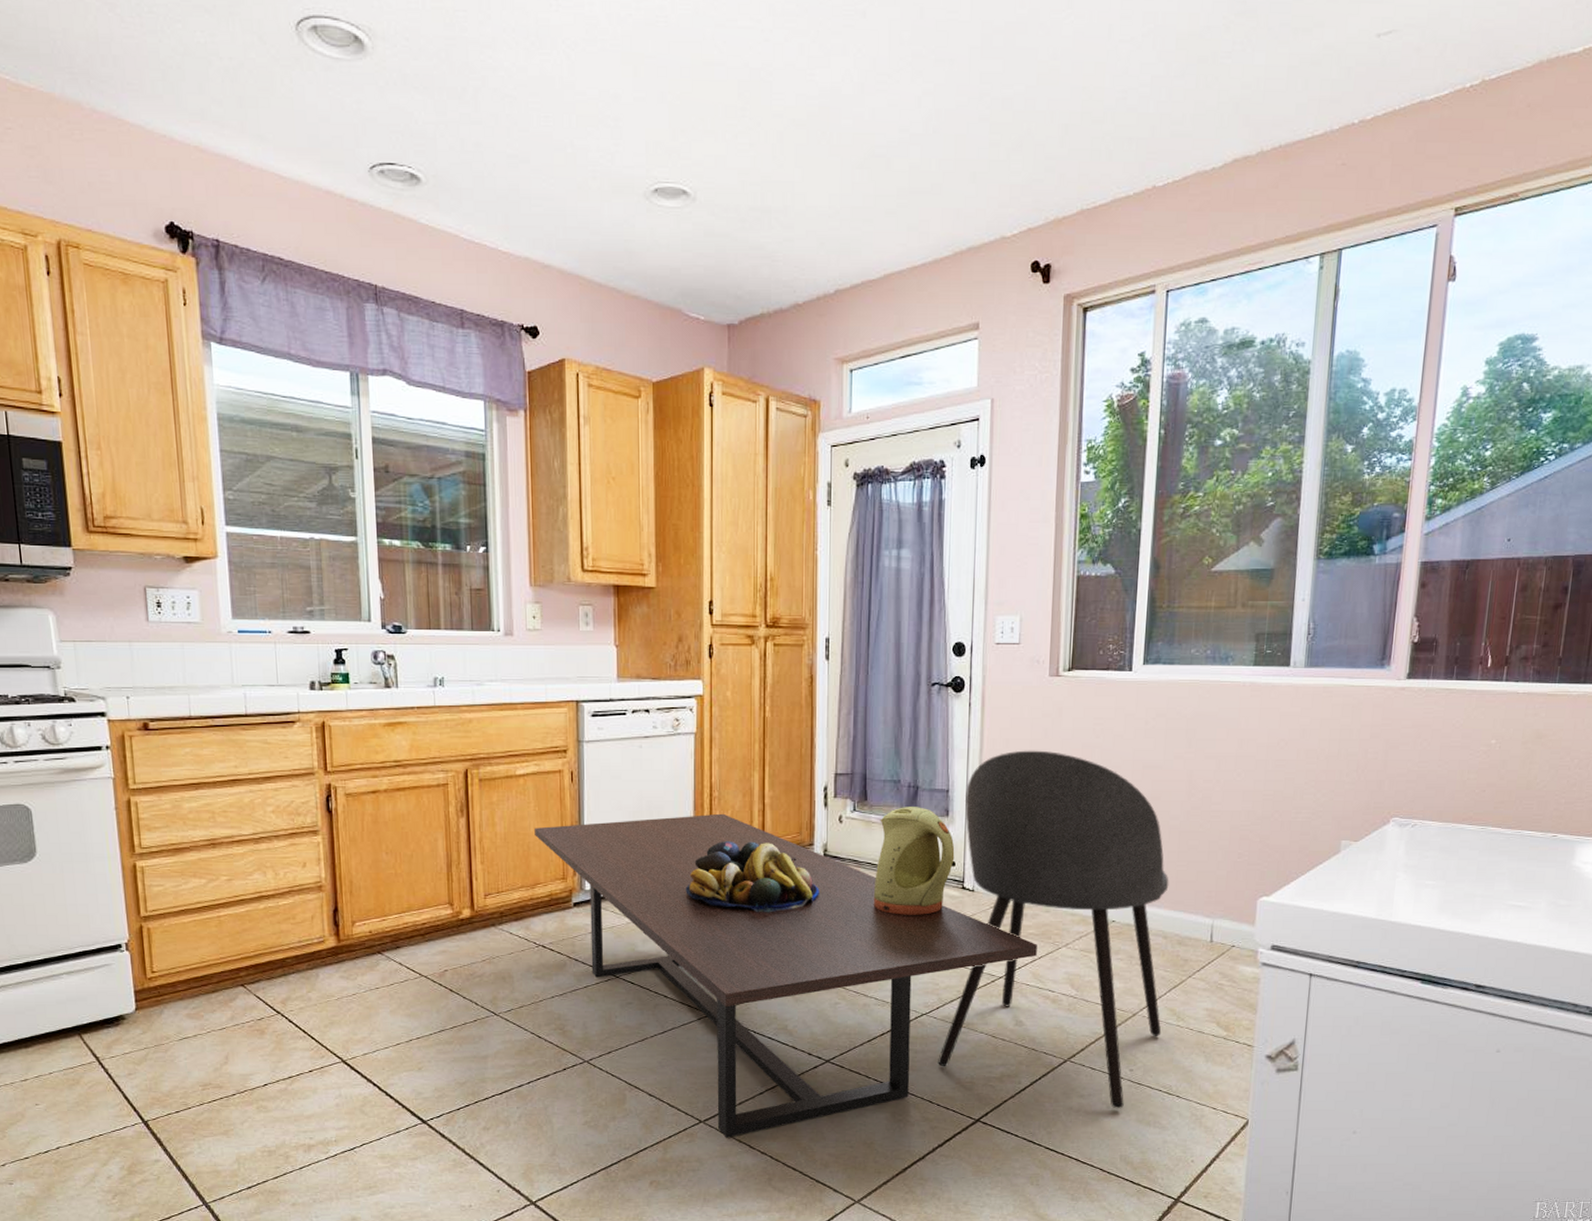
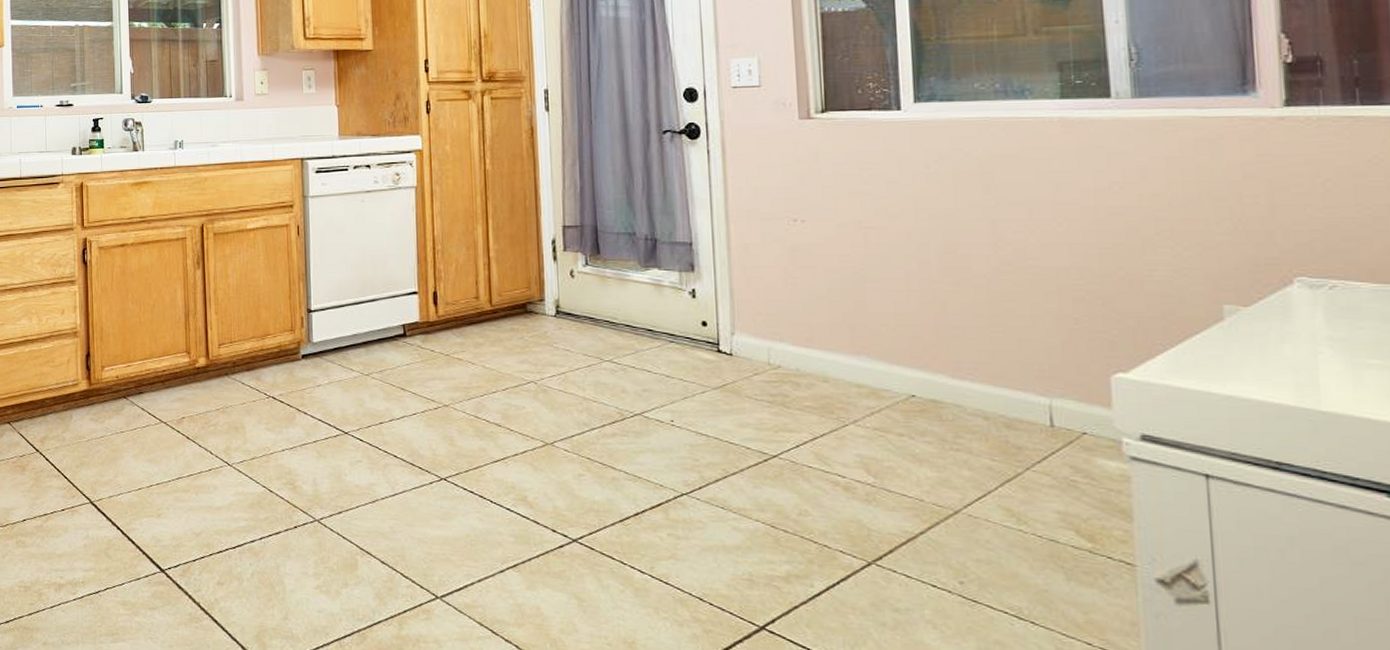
dining table: present [534,813,1037,1138] -> none [264,267,818,619]
fruit bowl: present [685,841,819,913] -> none [412,296,554,372]
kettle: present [873,807,955,915] -> none [614,261,706,380]
dining chair: present [938,750,1169,1109] -> none [706,199,998,632]

